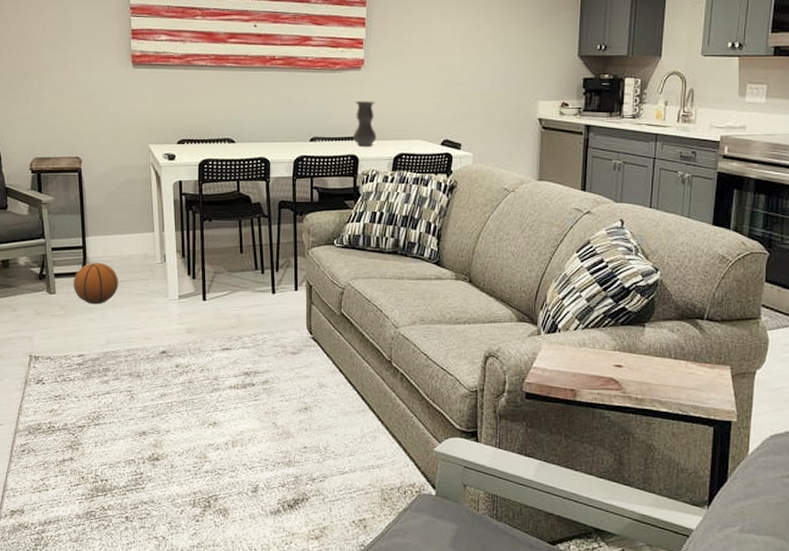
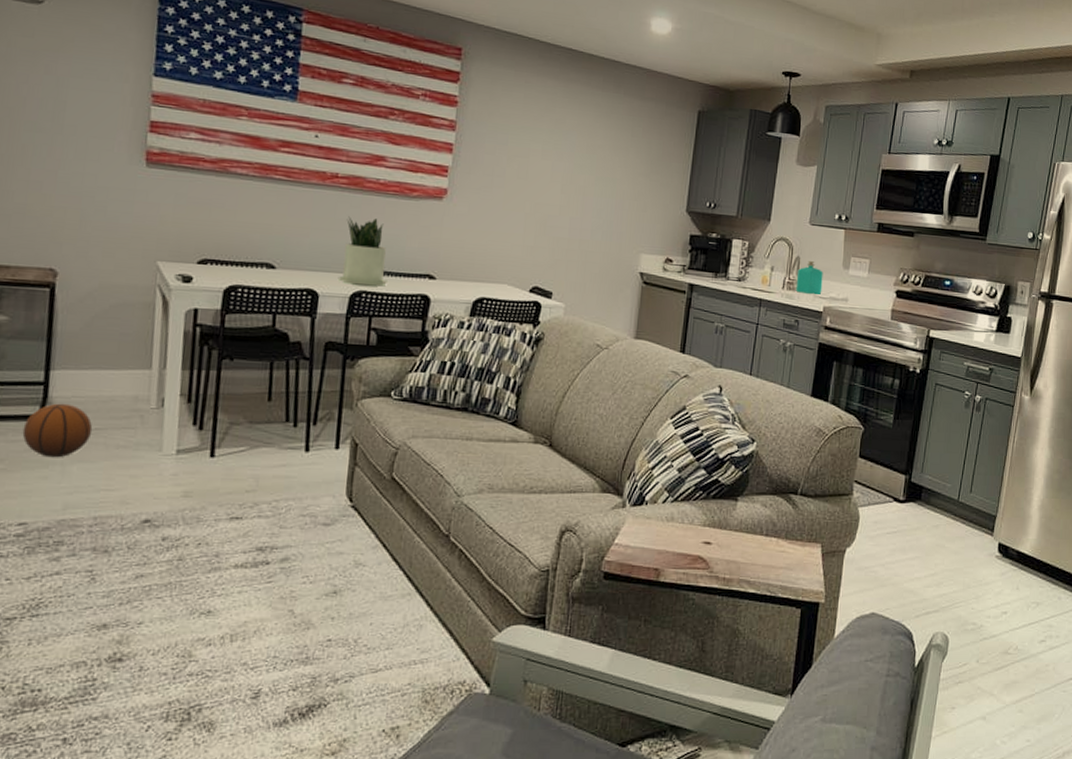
planter: none [283,92,322,151] -> present [337,216,387,287]
vase: present [354,101,377,148] -> none [426,234,457,288]
soap bottle: none [691,92,718,126] -> present [795,261,823,295]

